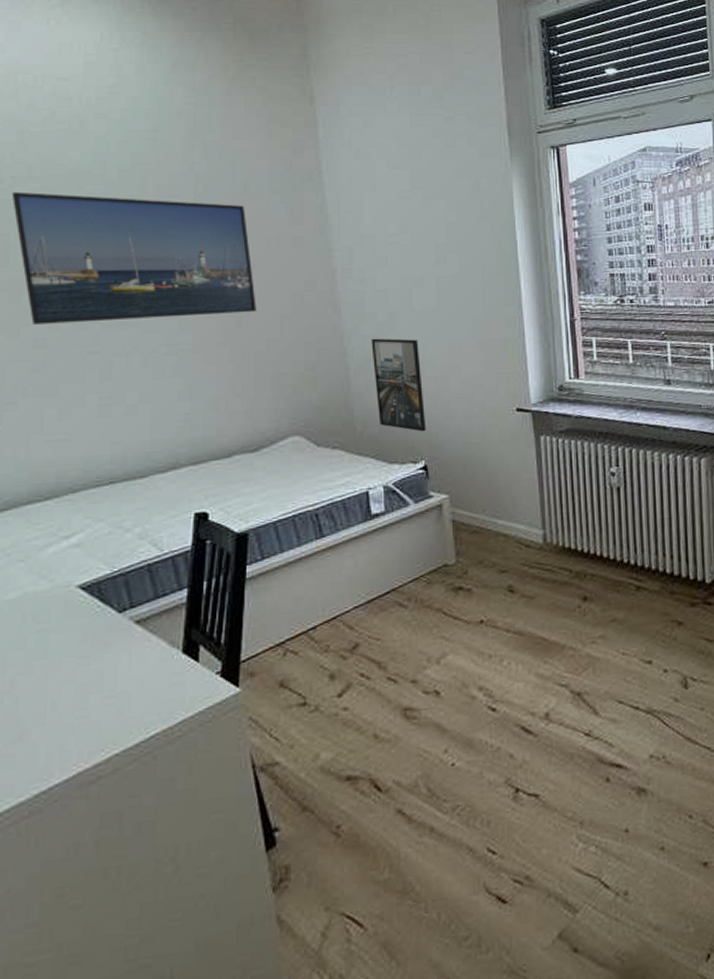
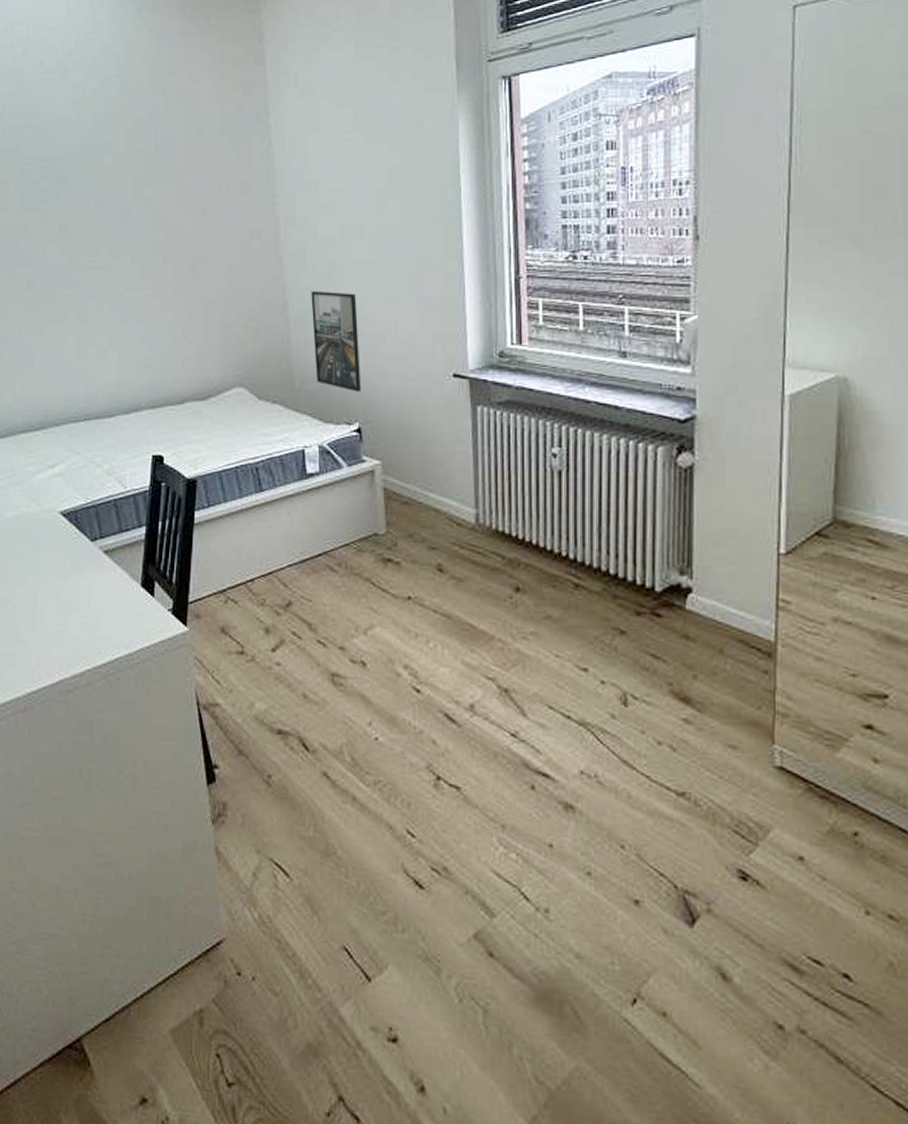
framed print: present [11,191,256,325] -> none [10,140,207,267]

